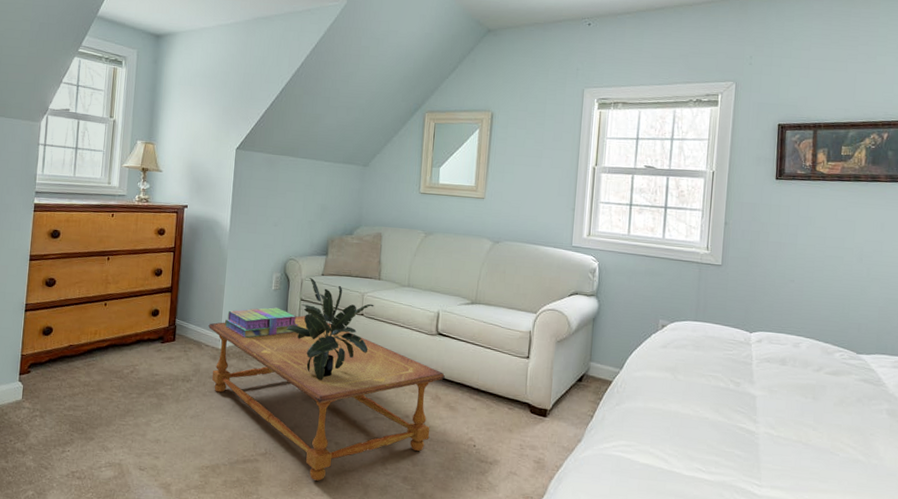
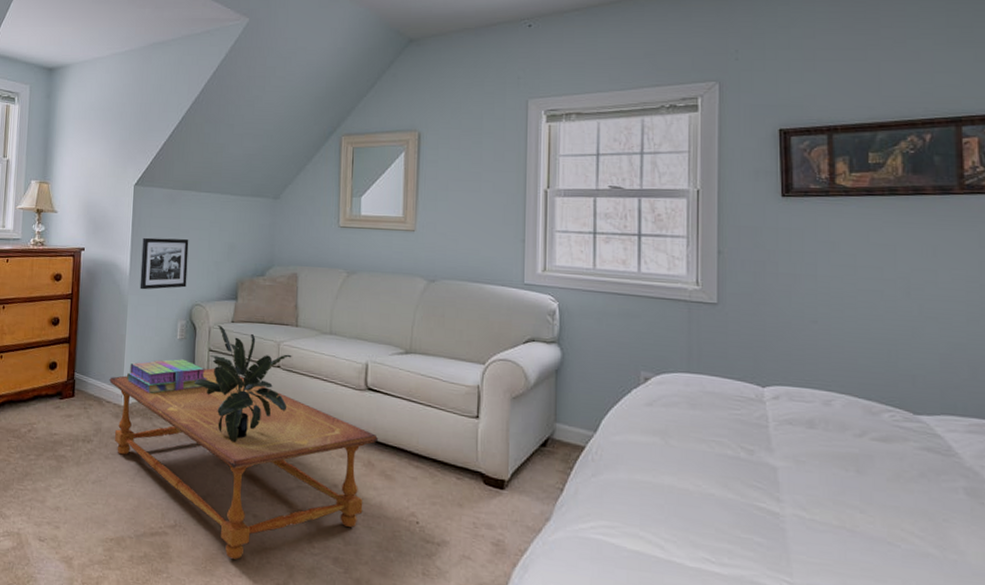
picture frame: none [239,197,286,245] -> present [140,237,189,290]

